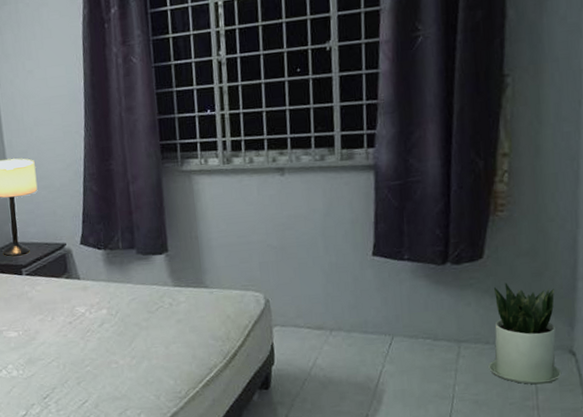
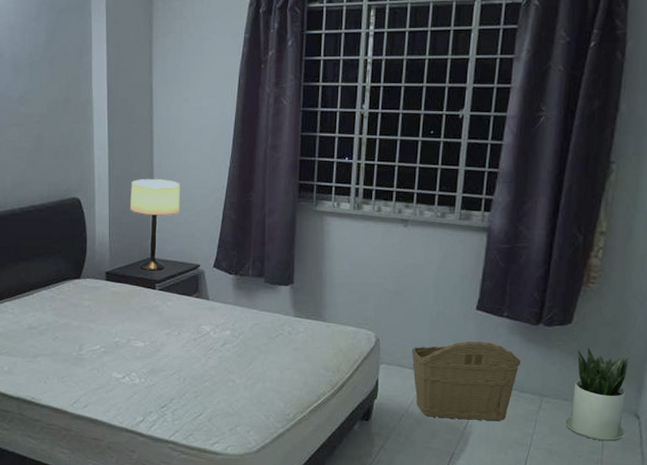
wicker basket: none [306,289,430,379] -> present [411,341,520,422]

